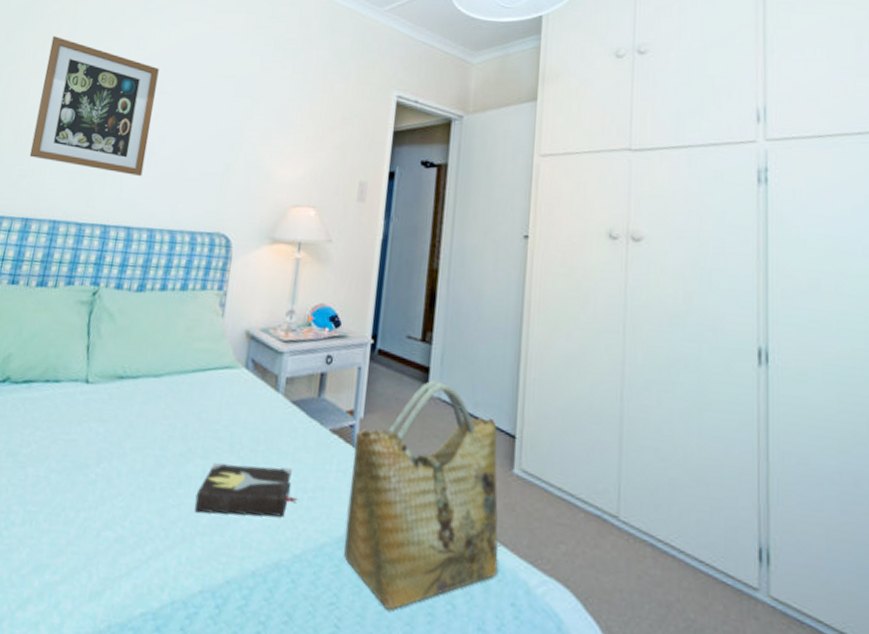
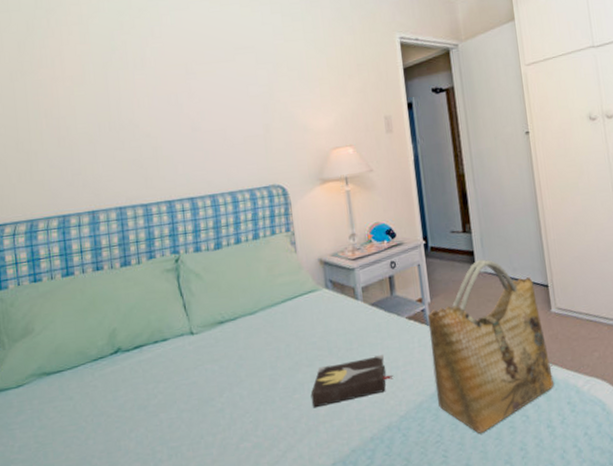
wall art: present [29,36,159,176] -> none [65,39,191,157]

